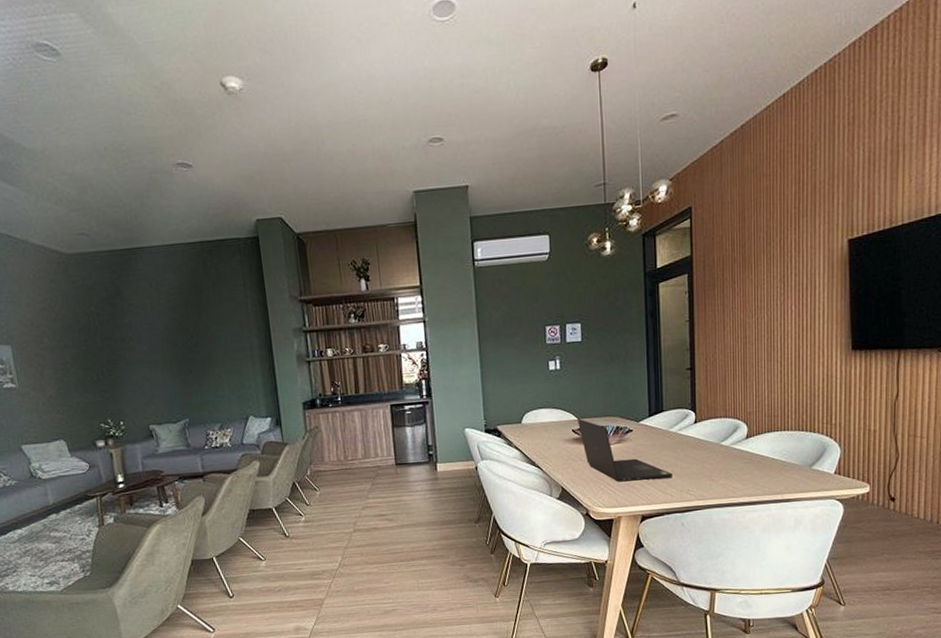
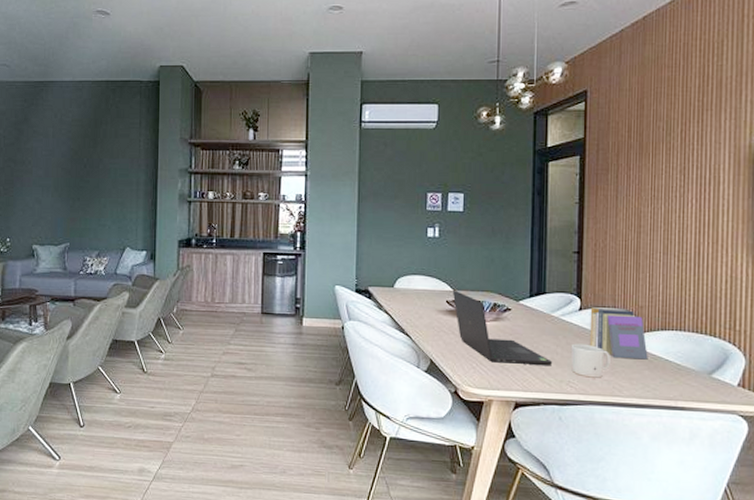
mug: none [688,453,725,484] -> present [570,343,612,378]
books: none [704,416,757,464] -> present [589,307,648,360]

